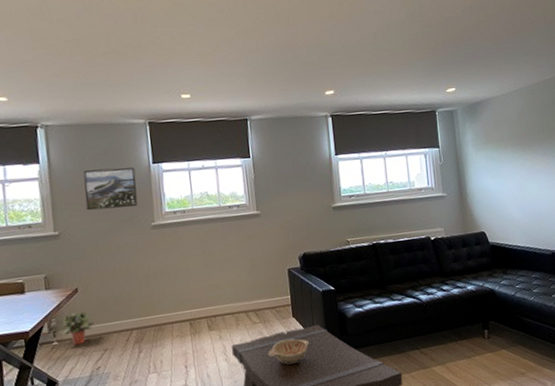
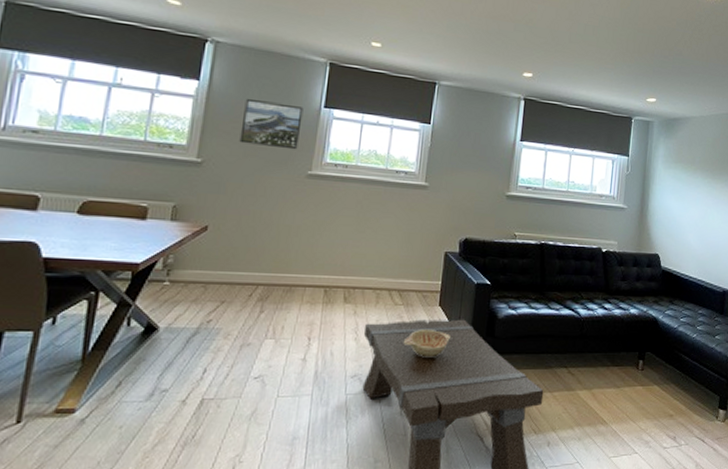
potted plant: present [60,310,94,346] -> none [175,252,218,290]

